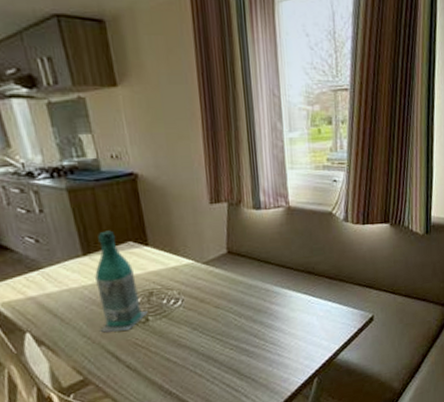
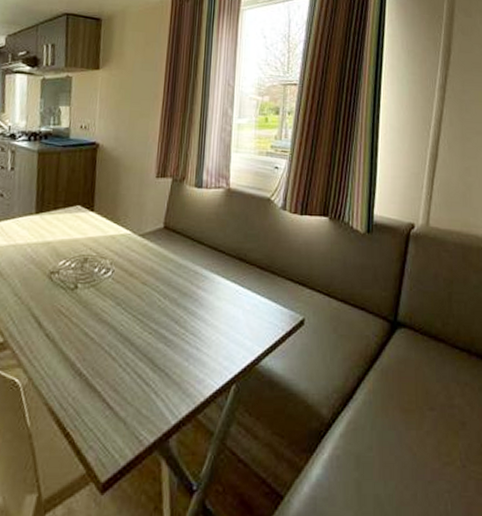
bottle: present [95,230,148,333] -> none [31,192,79,295]

